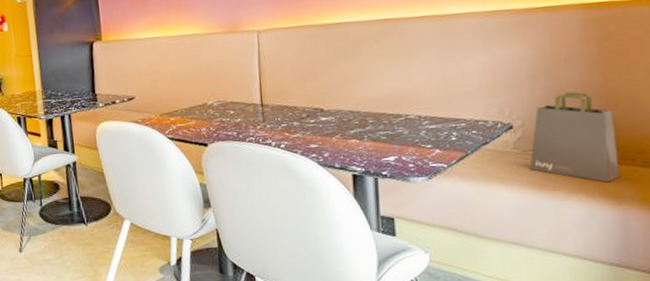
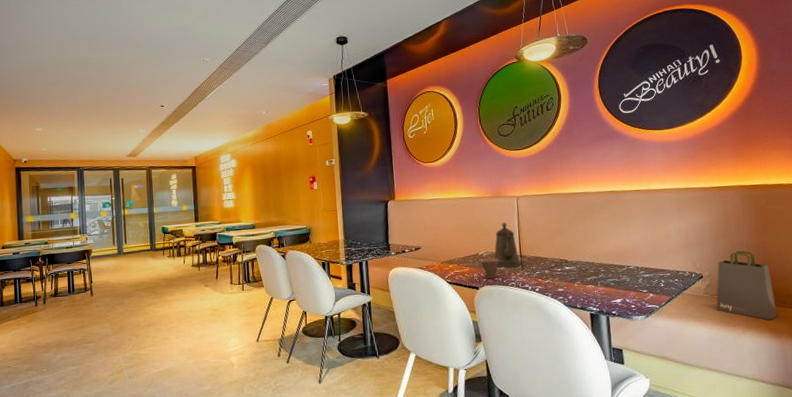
cup: none [209,108,234,134] -> present [480,258,499,279]
coffee pot: none [227,63,261,120] -> present [494,222,520,268]

